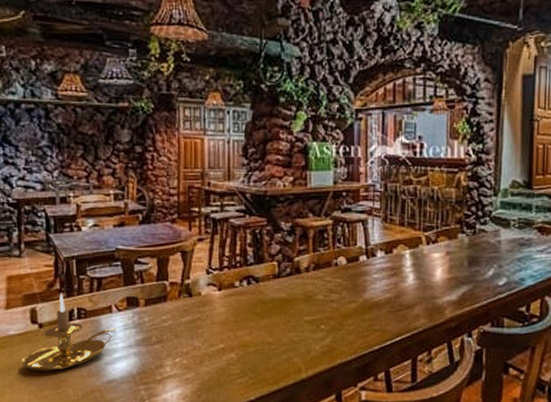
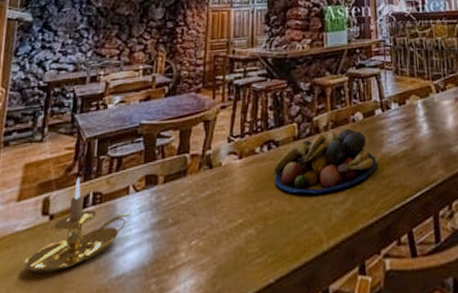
fruit bowl: none [253,271,358,329] -> present [274,128,377,194]

